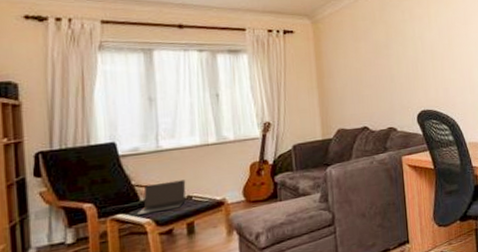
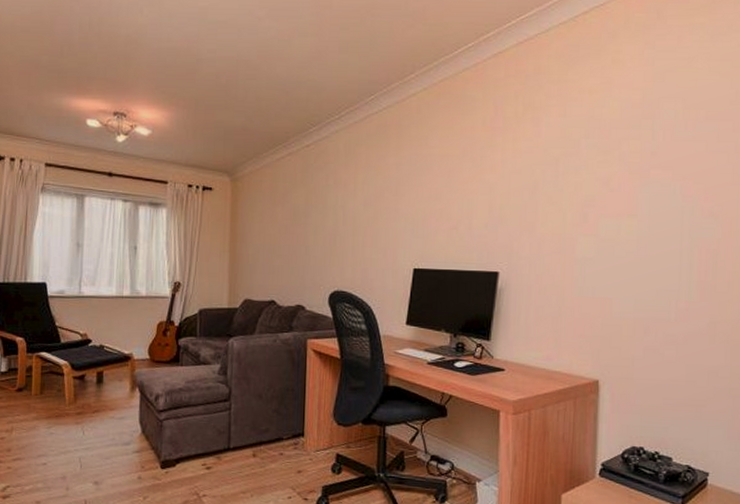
laptop: present [136,180,186,216] -> none [56,328,100,357]

